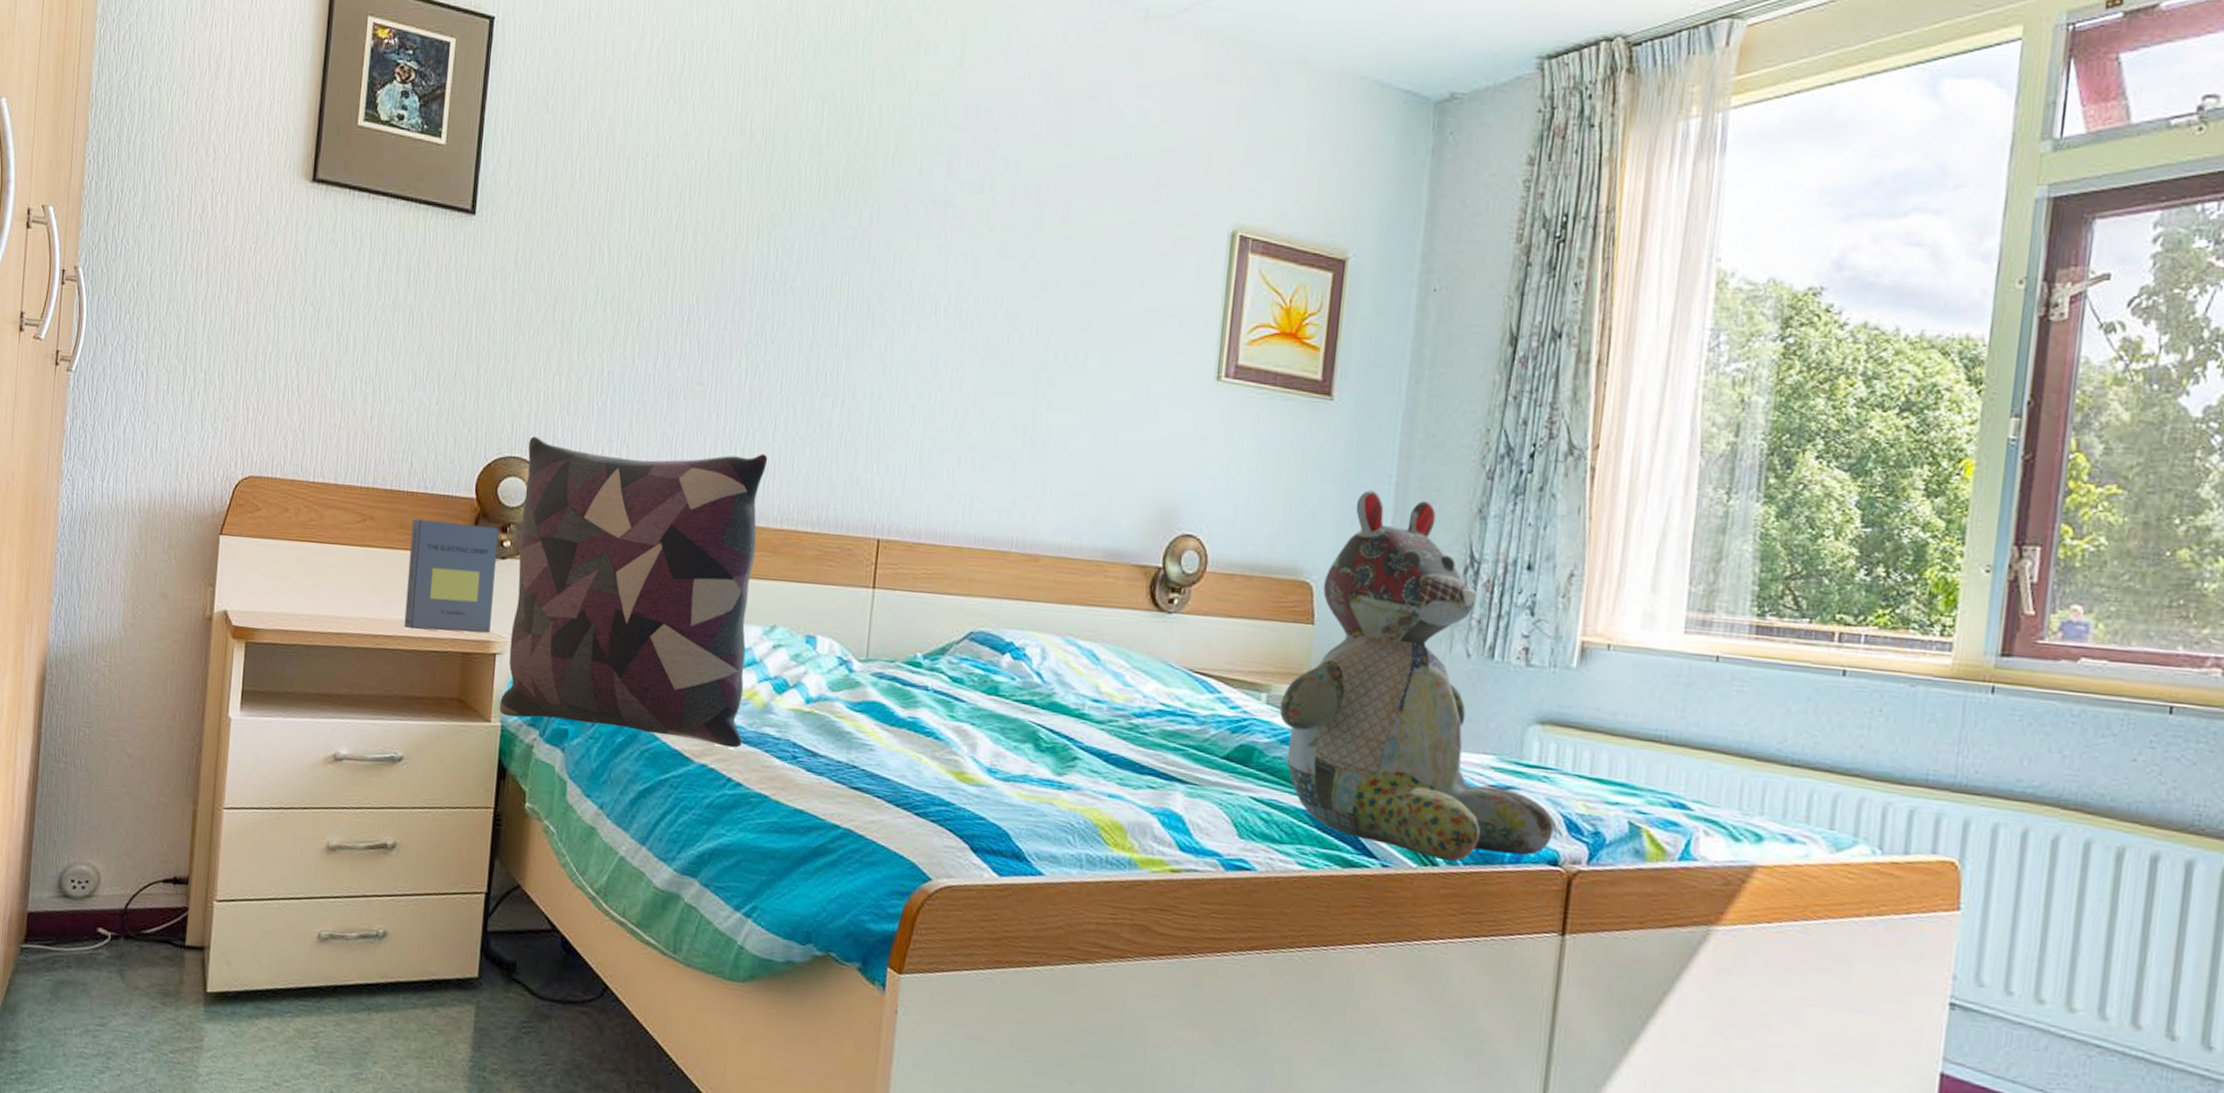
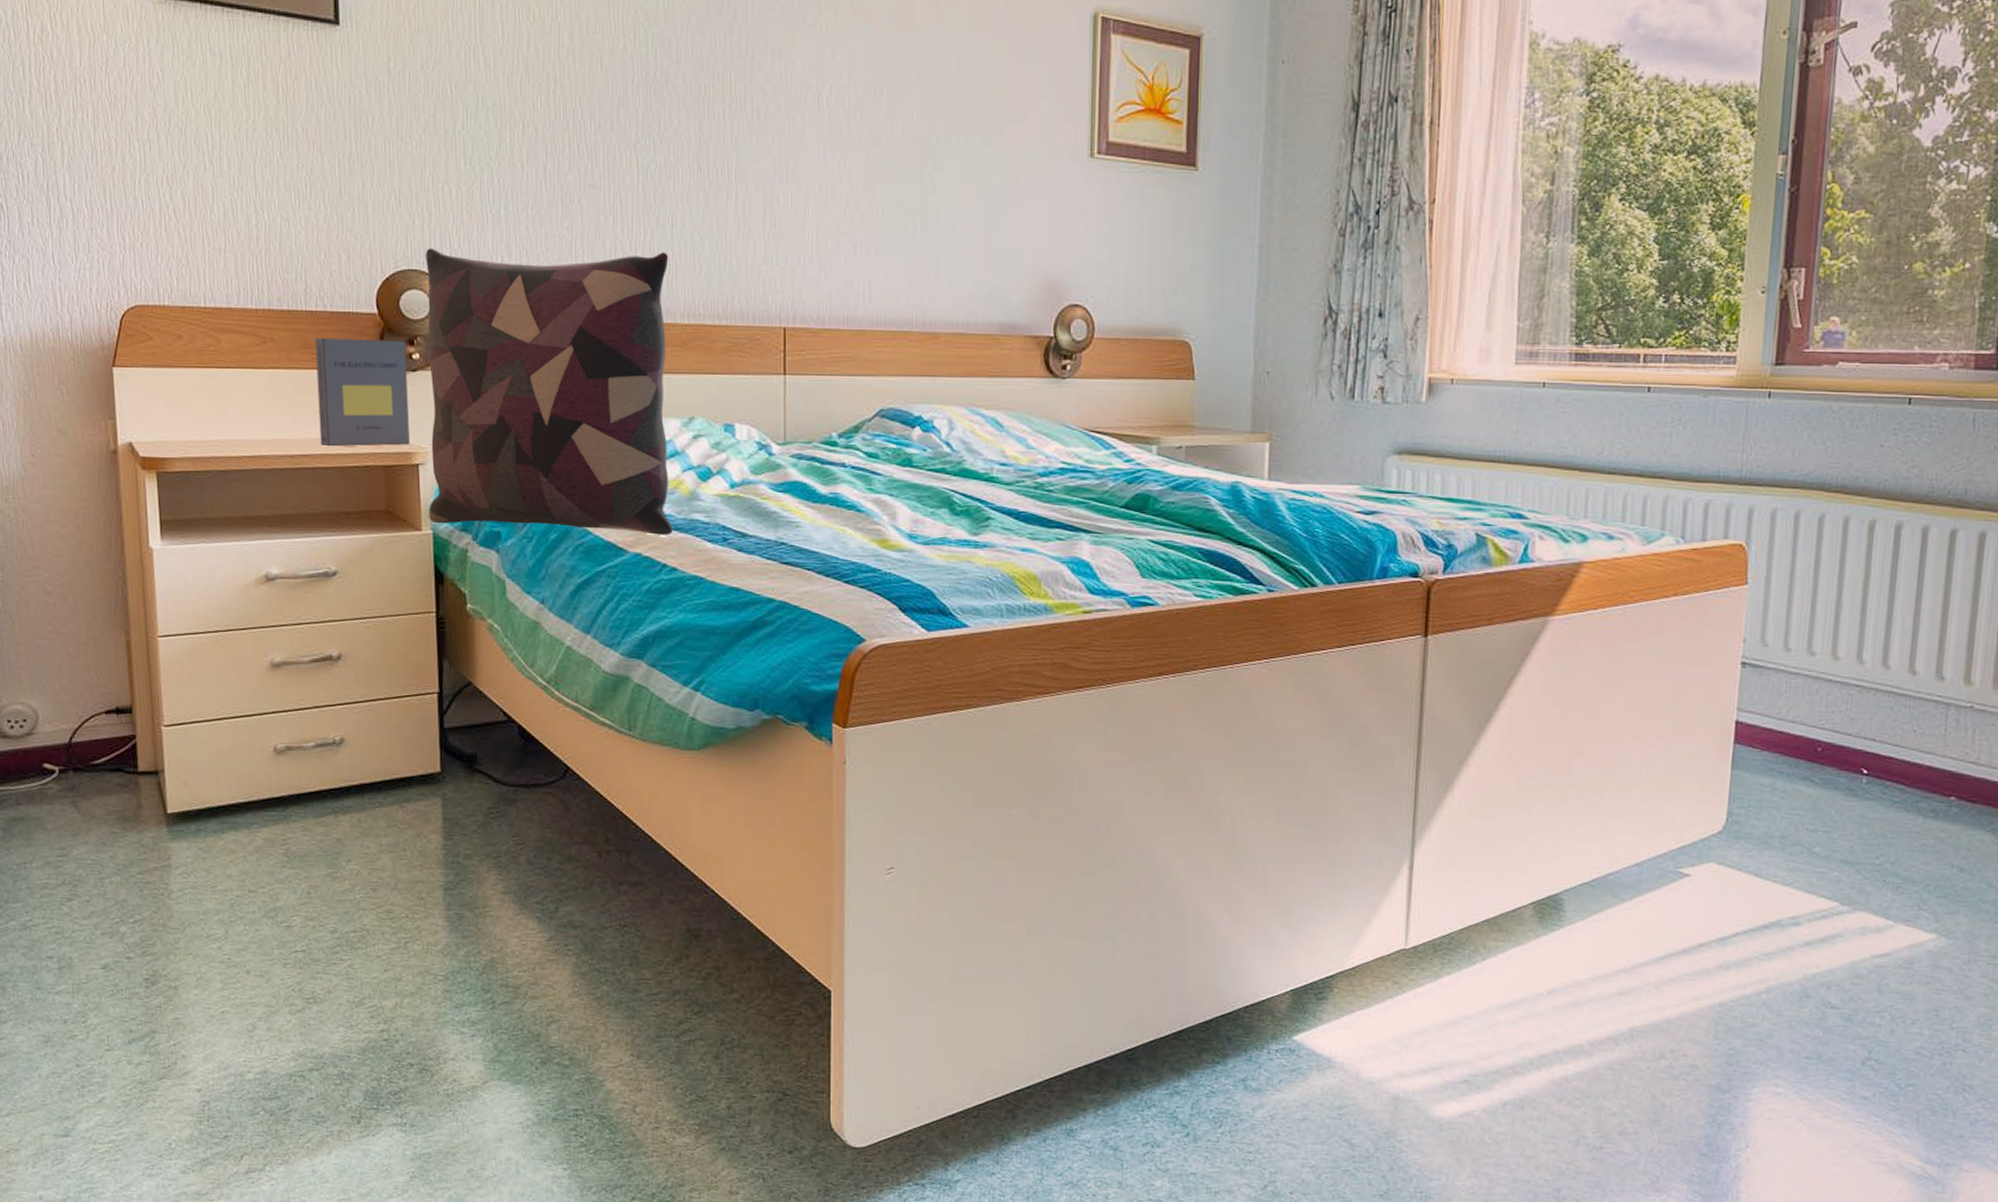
stuffed bear: present [1279,490,1554,862] -> none [1169,253,1413,582]

